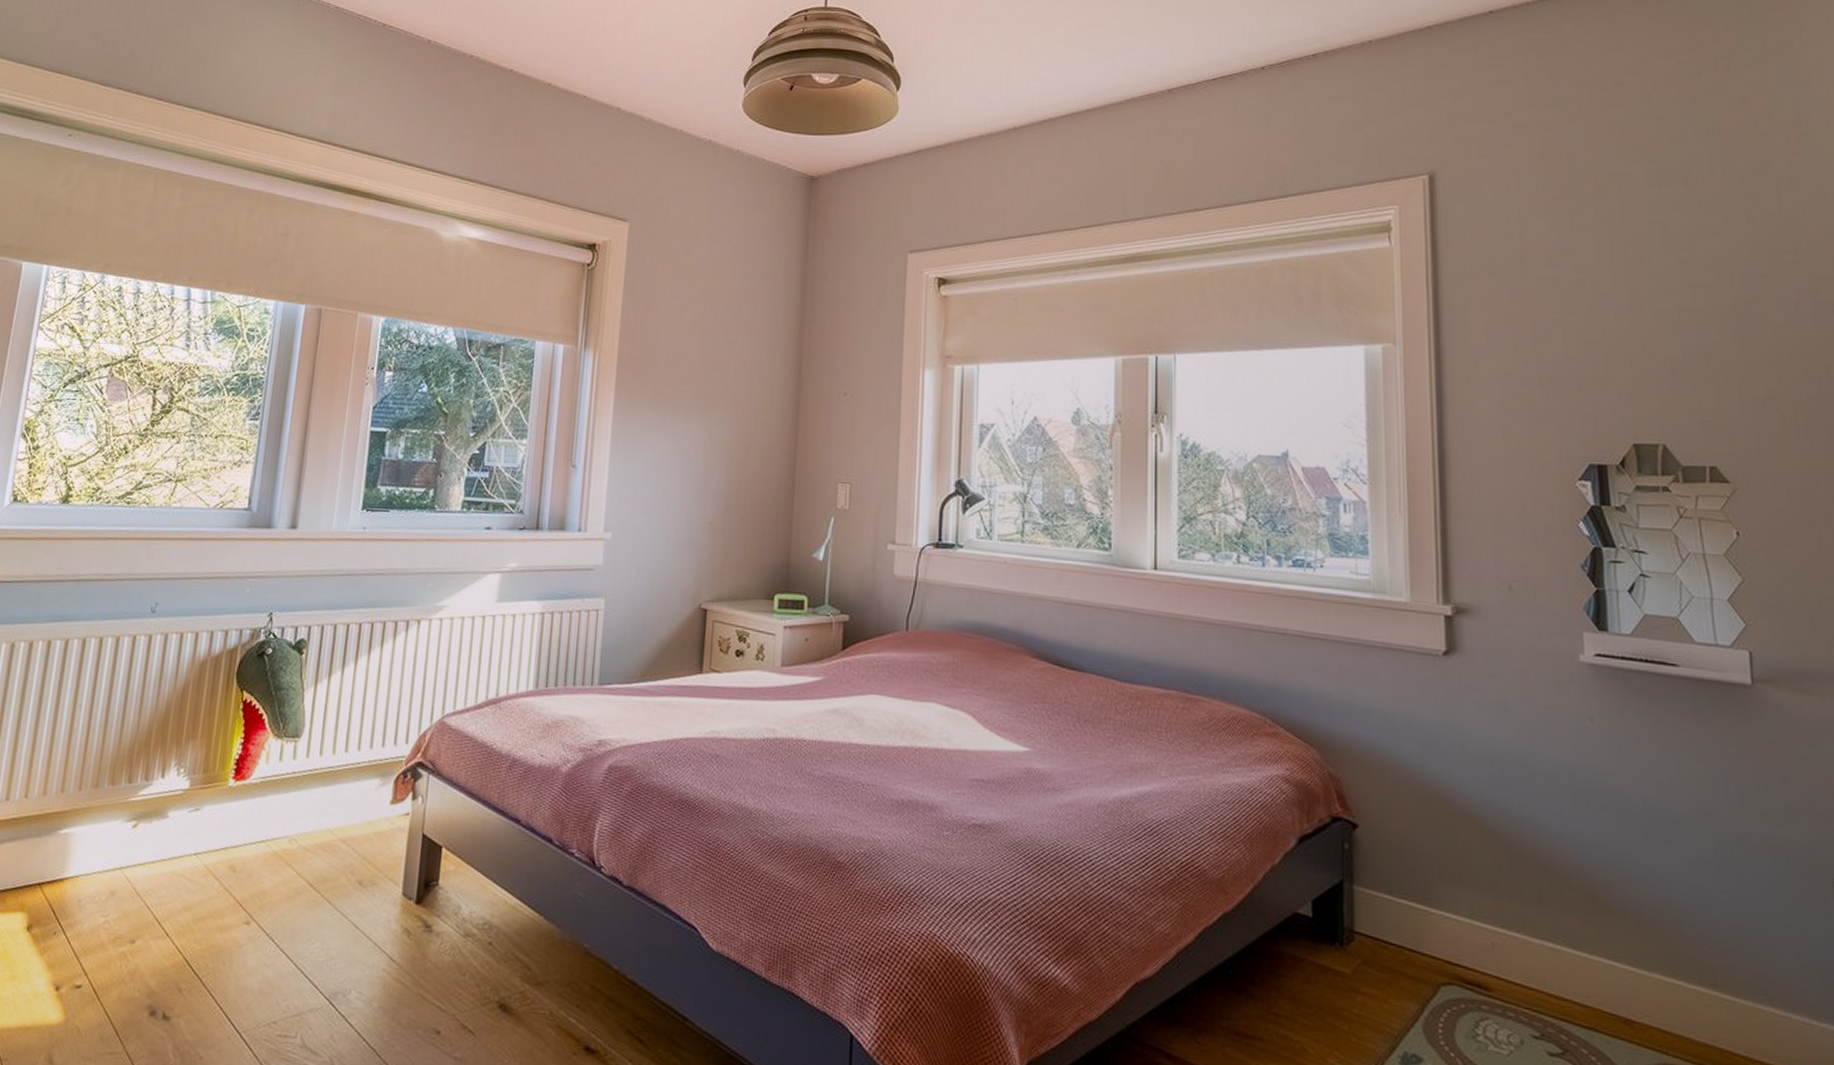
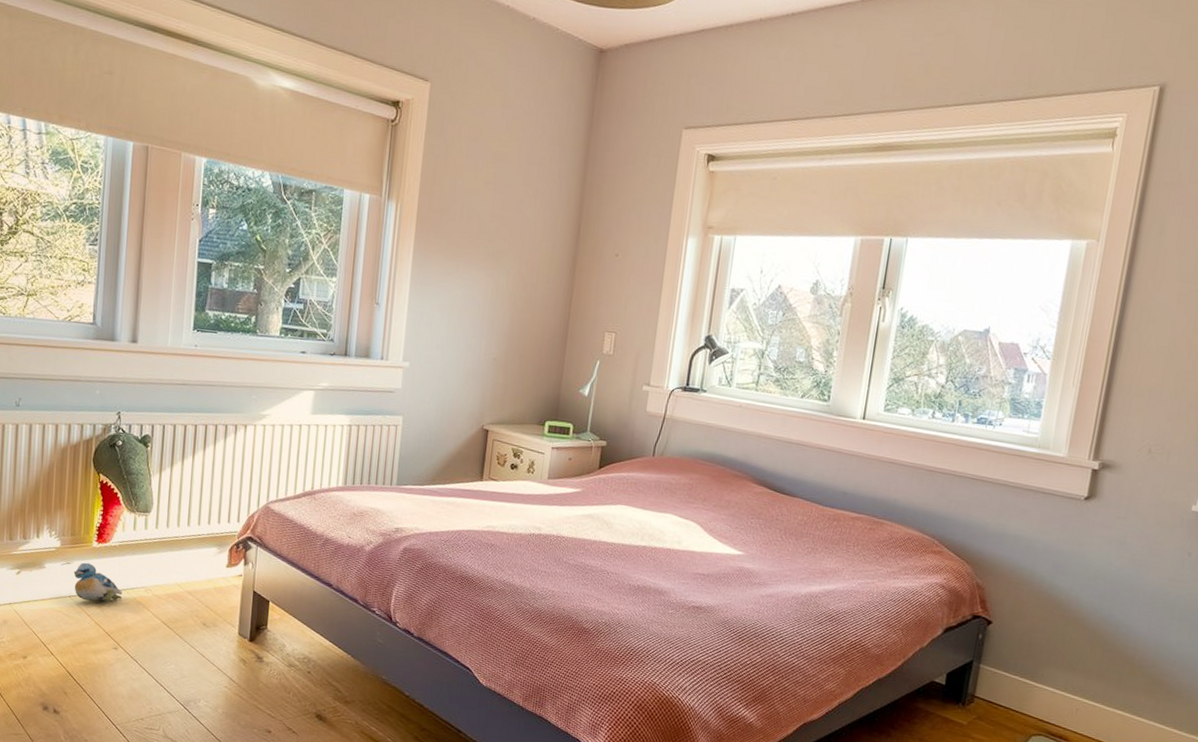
plush toy: none [201,807,262,860] -> present [74,562,123,603]

